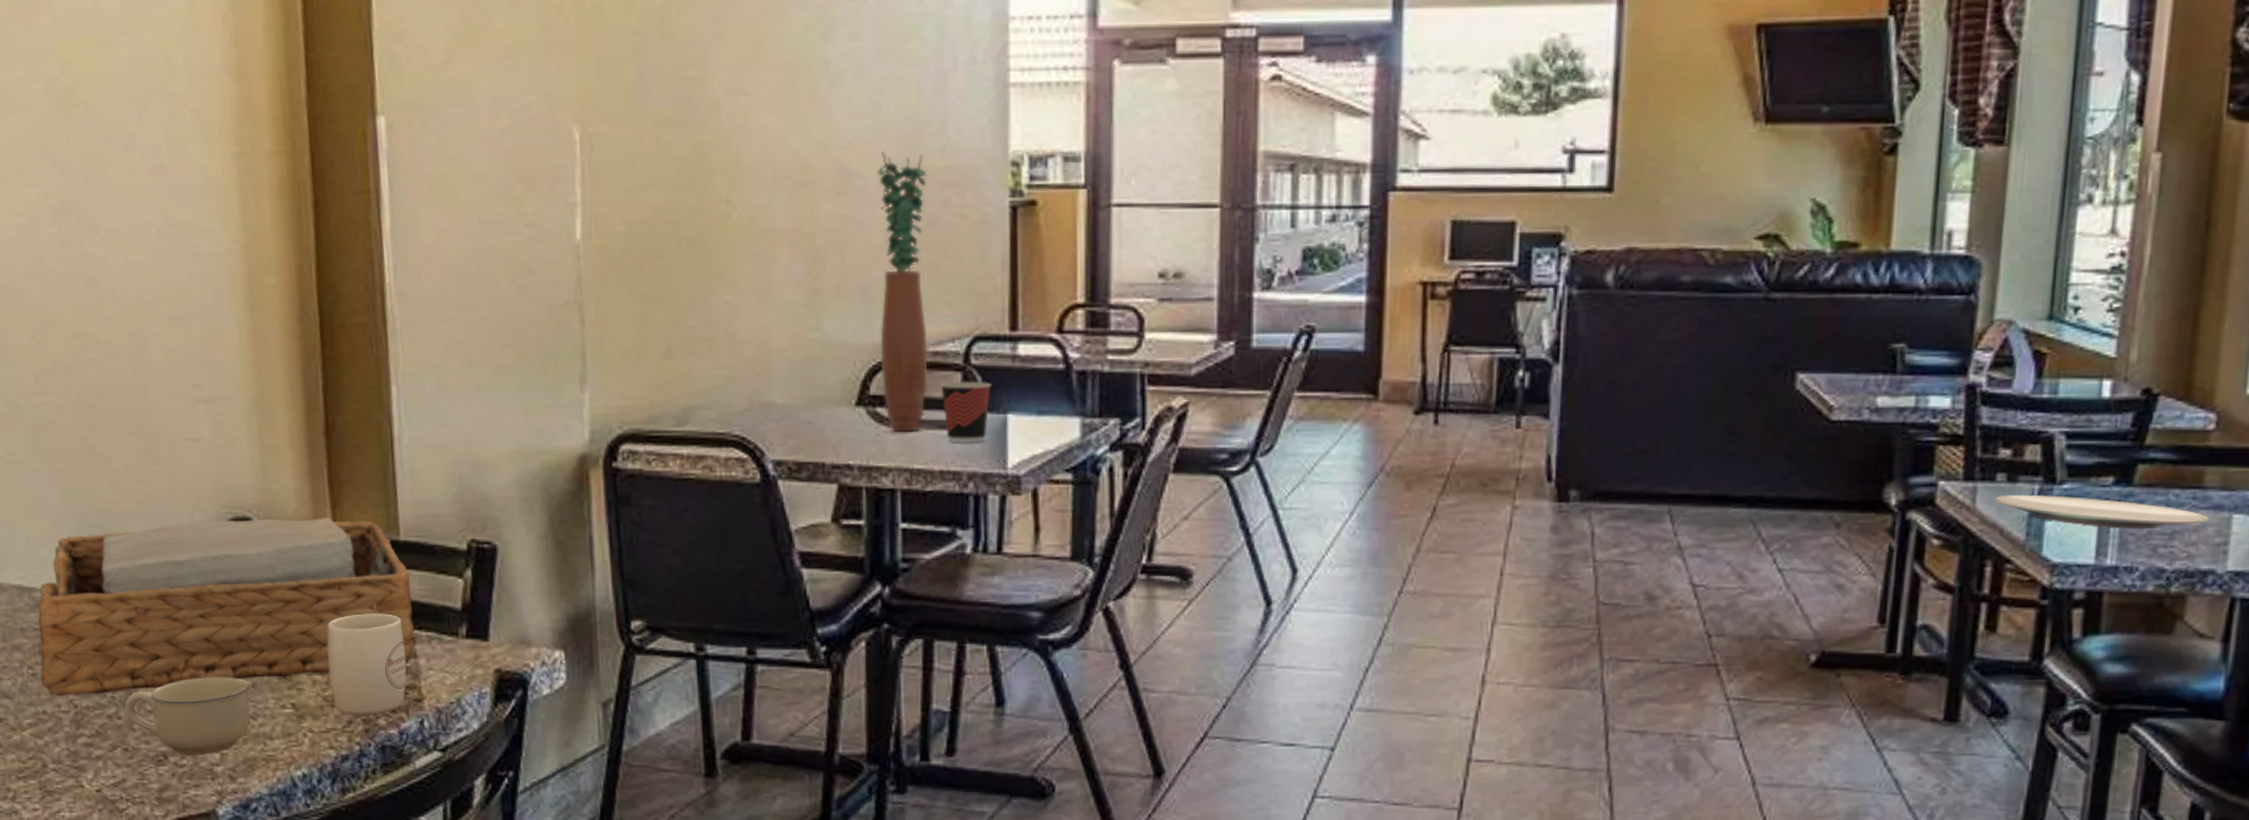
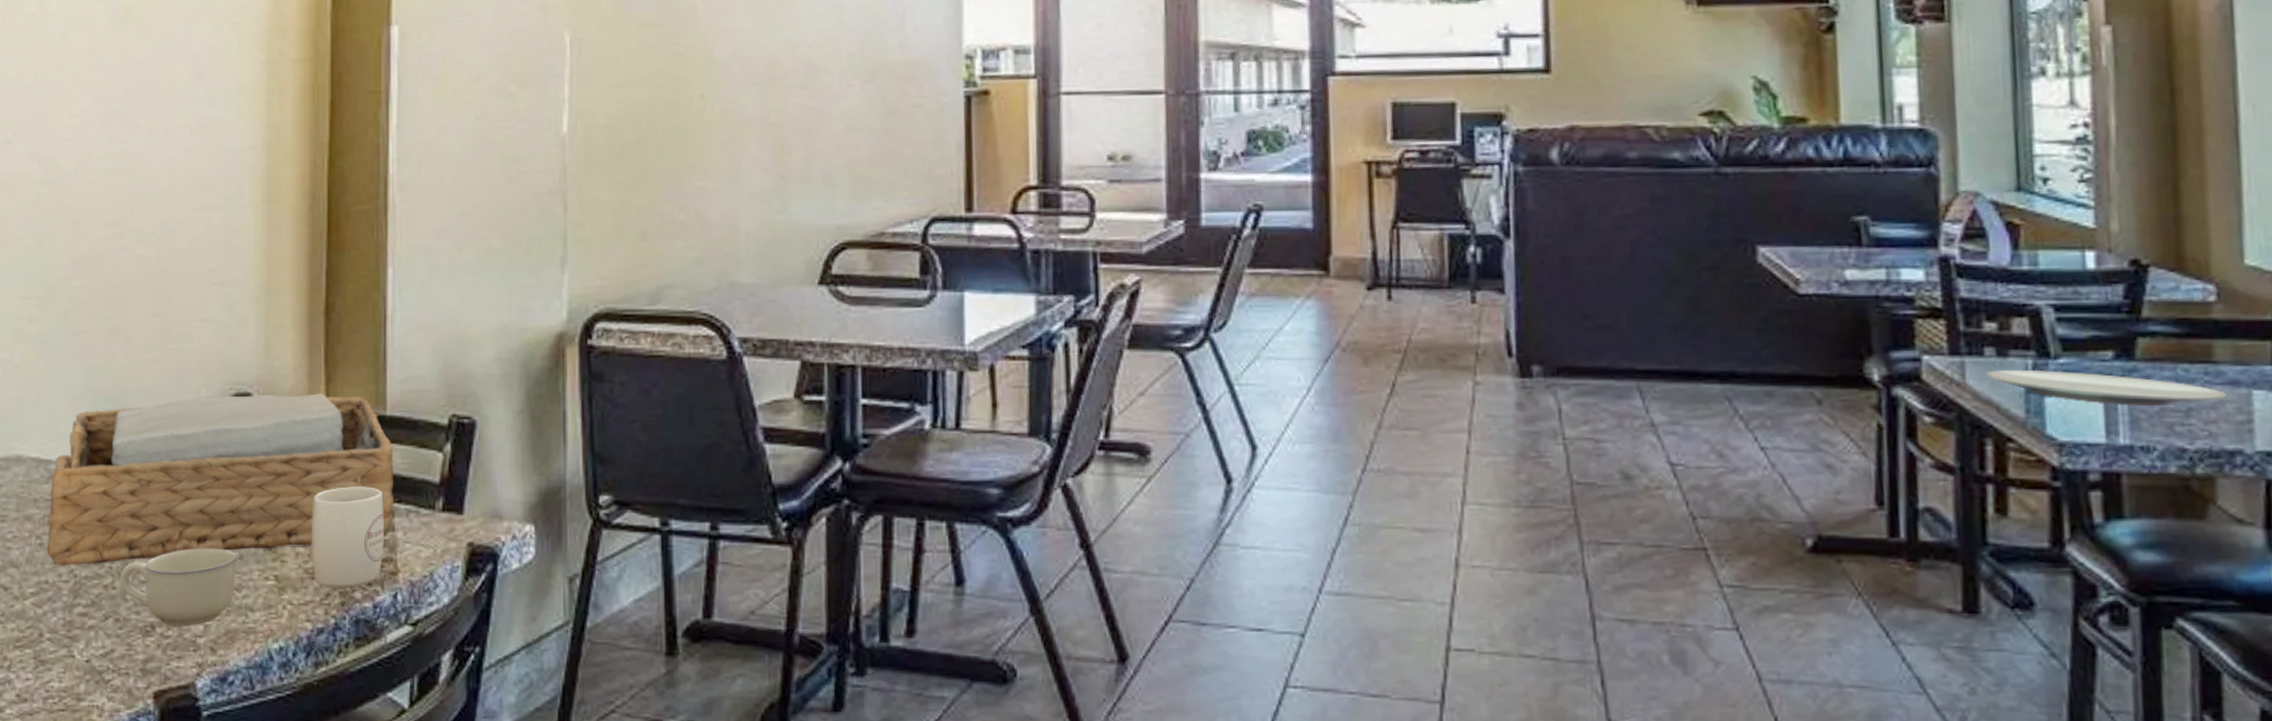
vase: present [877,151,928,432] -> none [840,48,888,310]
cup: present [939,381,992,445] -> none [898,260,949,322]

